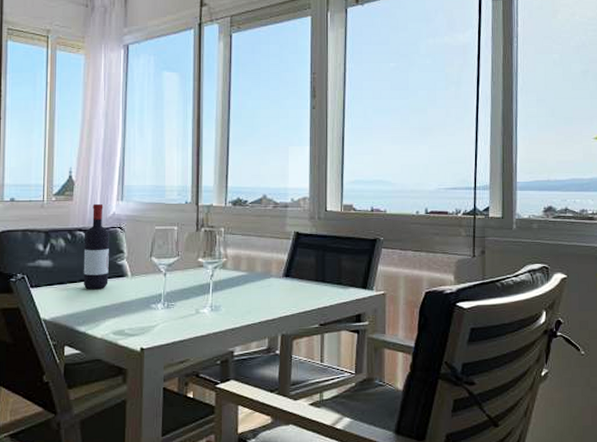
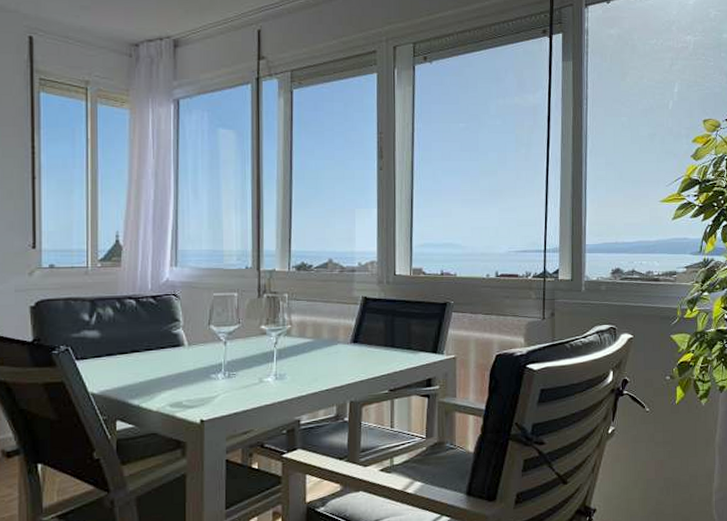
wine bottle: present [83,203,109,290] -> none [134,269,163,361]

